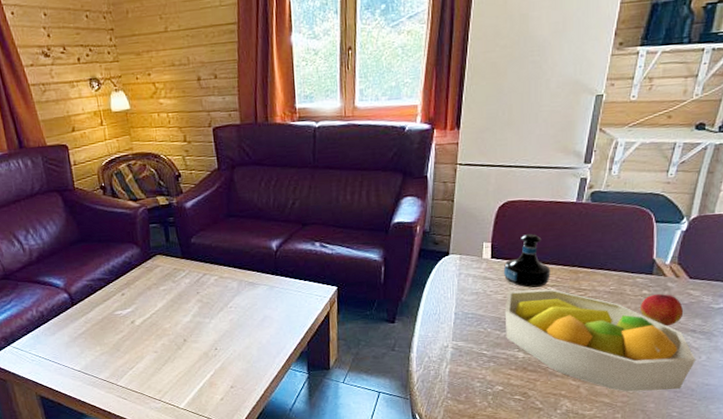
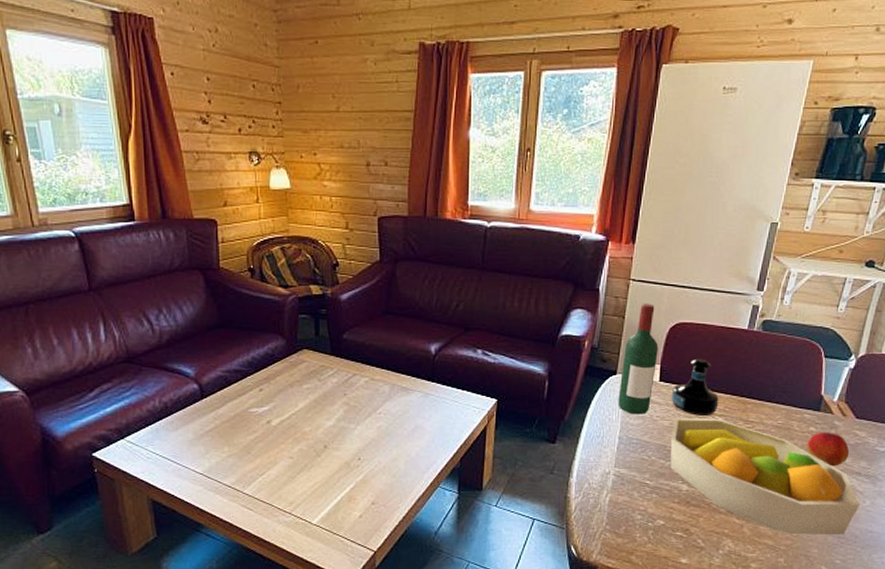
wine bottle: none [452,185,489,291] -> present [618,303,659,415]

